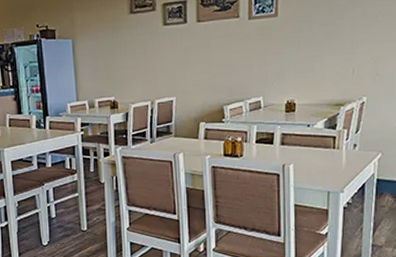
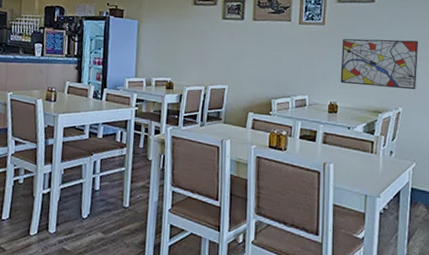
wall art: none [297,20,385,79] -> present [340,39,419,90]

